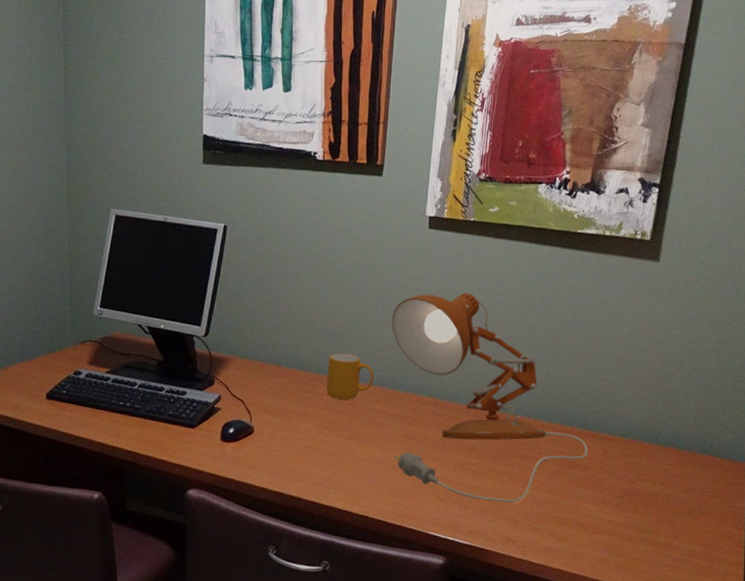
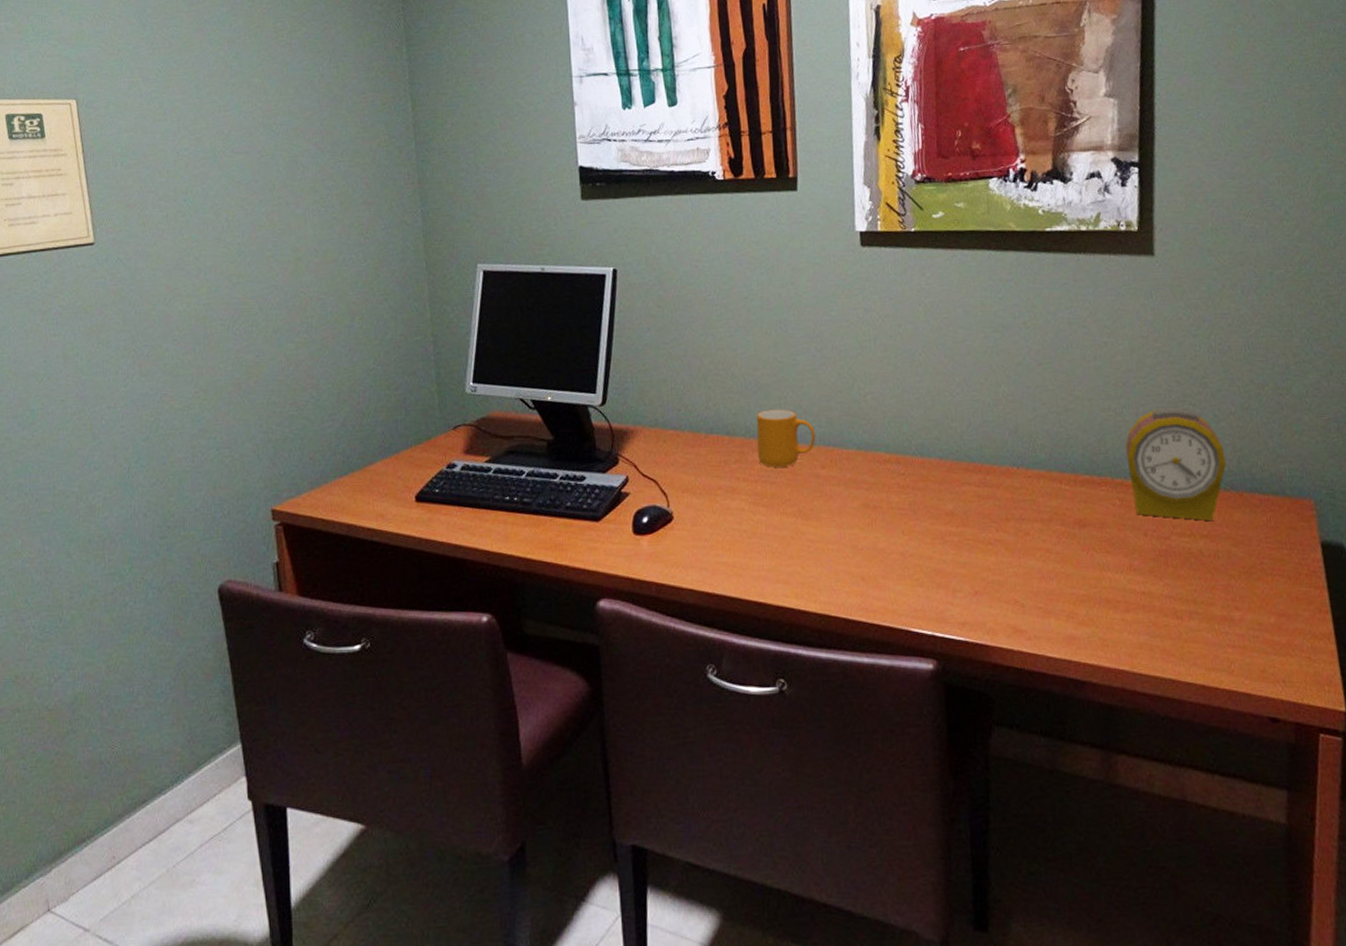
desk lamp: present [392,292,588,504] -> none [829,318,1102,581]
alarm clock: none [612,382,688,473] -> present [1124,406,1227,522]

